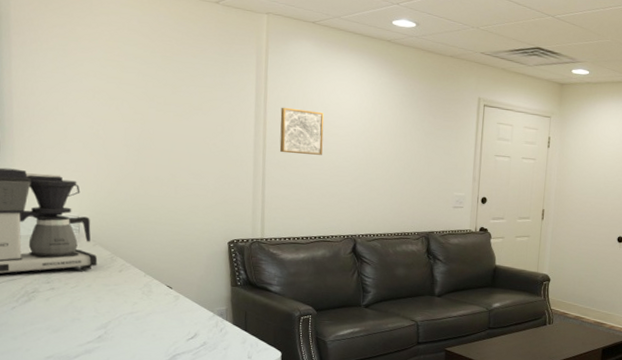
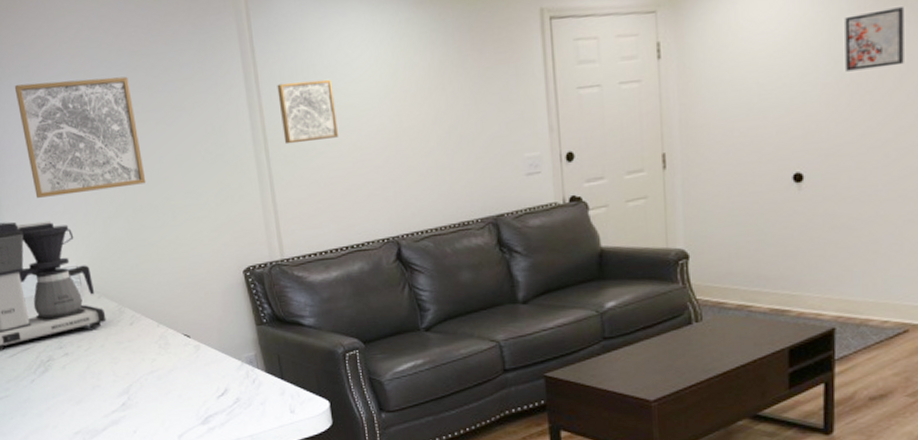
wall art: none [48,58,157,160] -> present [14,76,146,198]

